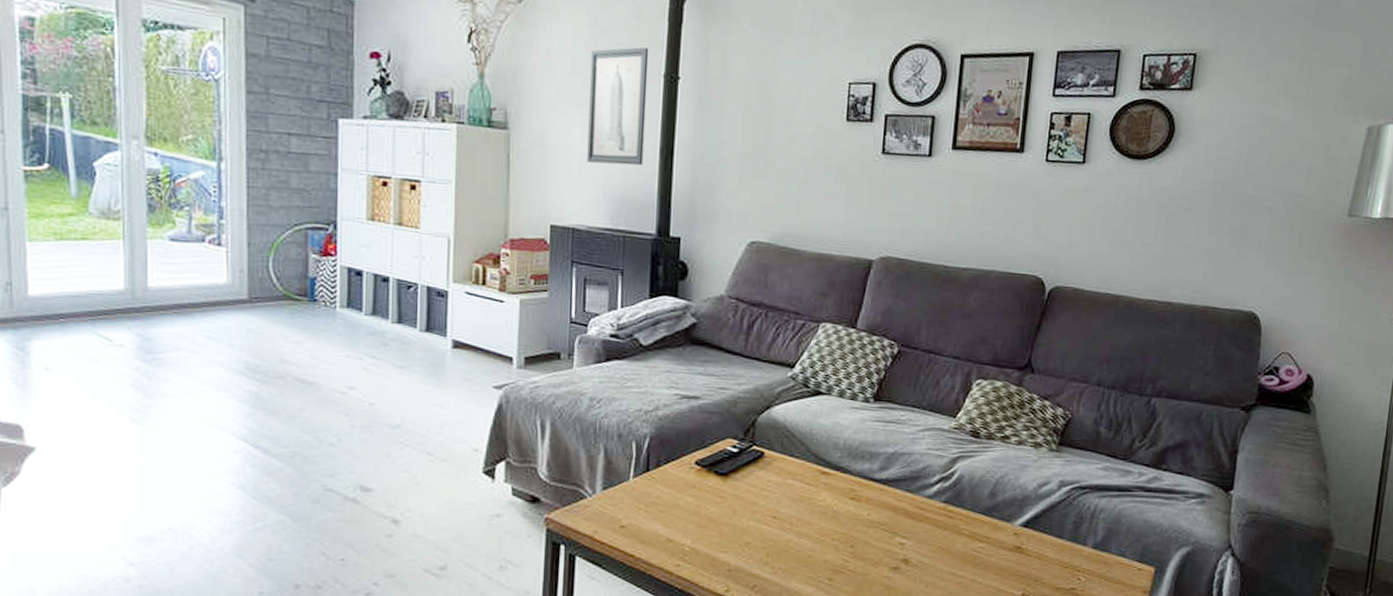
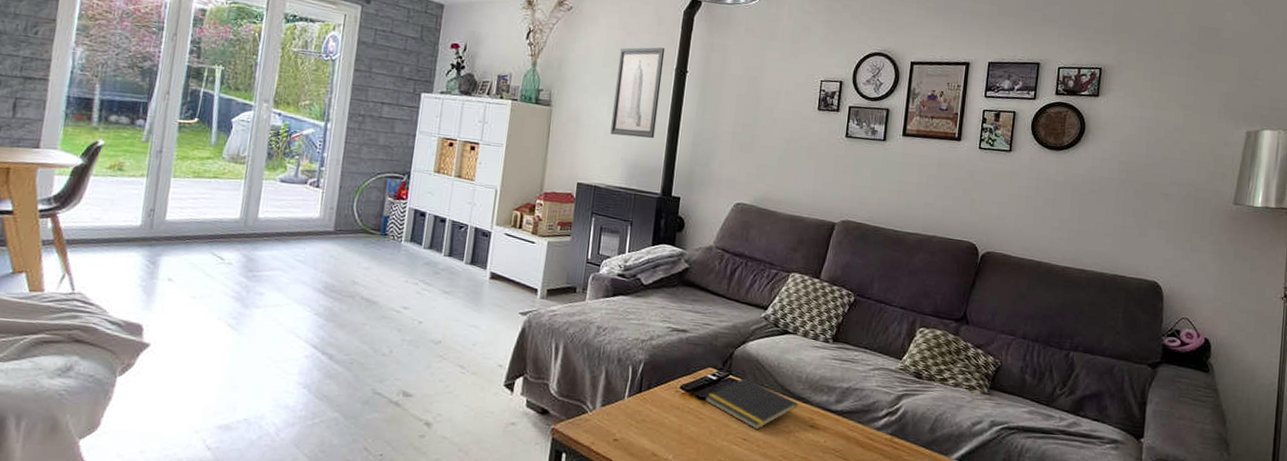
notepad: none [725,447,835,506] -> present [705,377,798,430]

